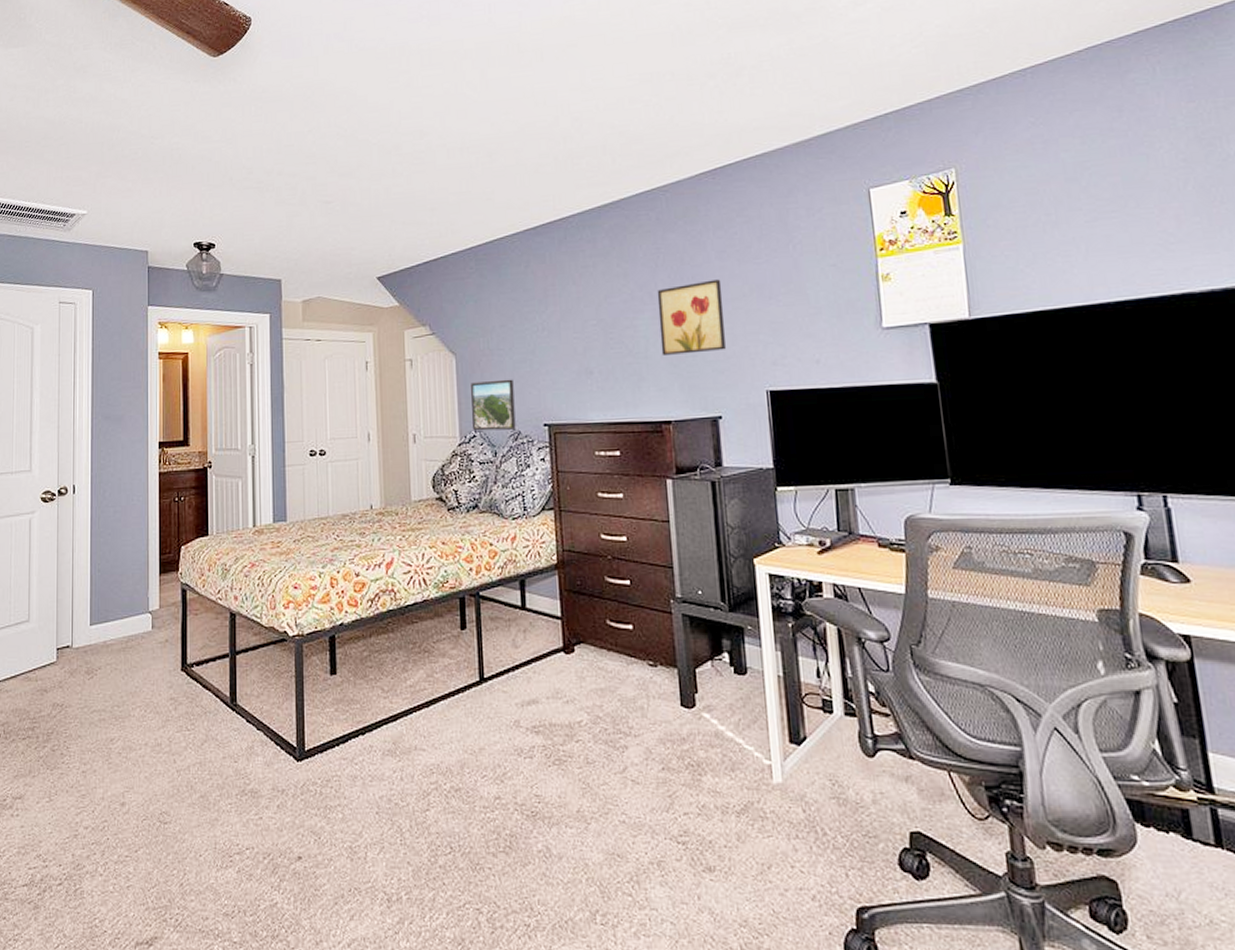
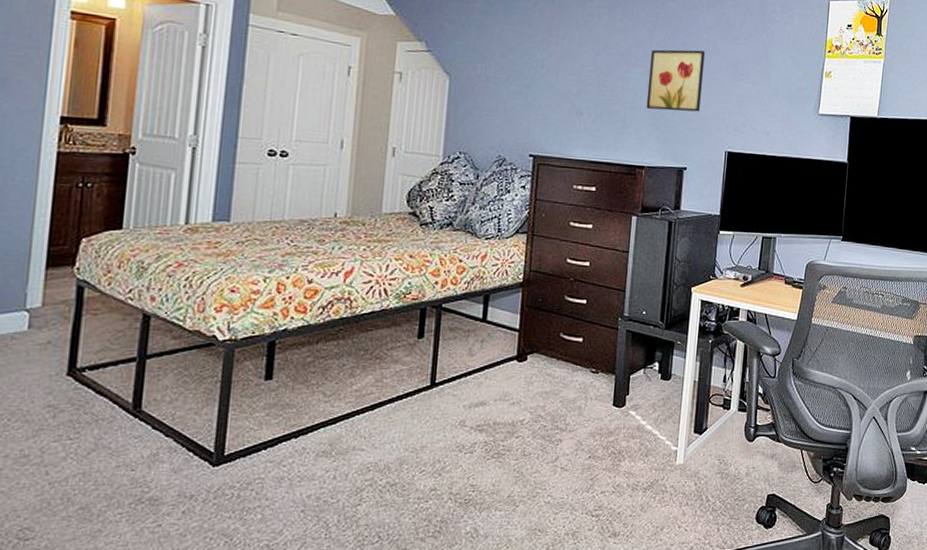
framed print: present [471,379,516,431] -> none [458,105,506,156]

